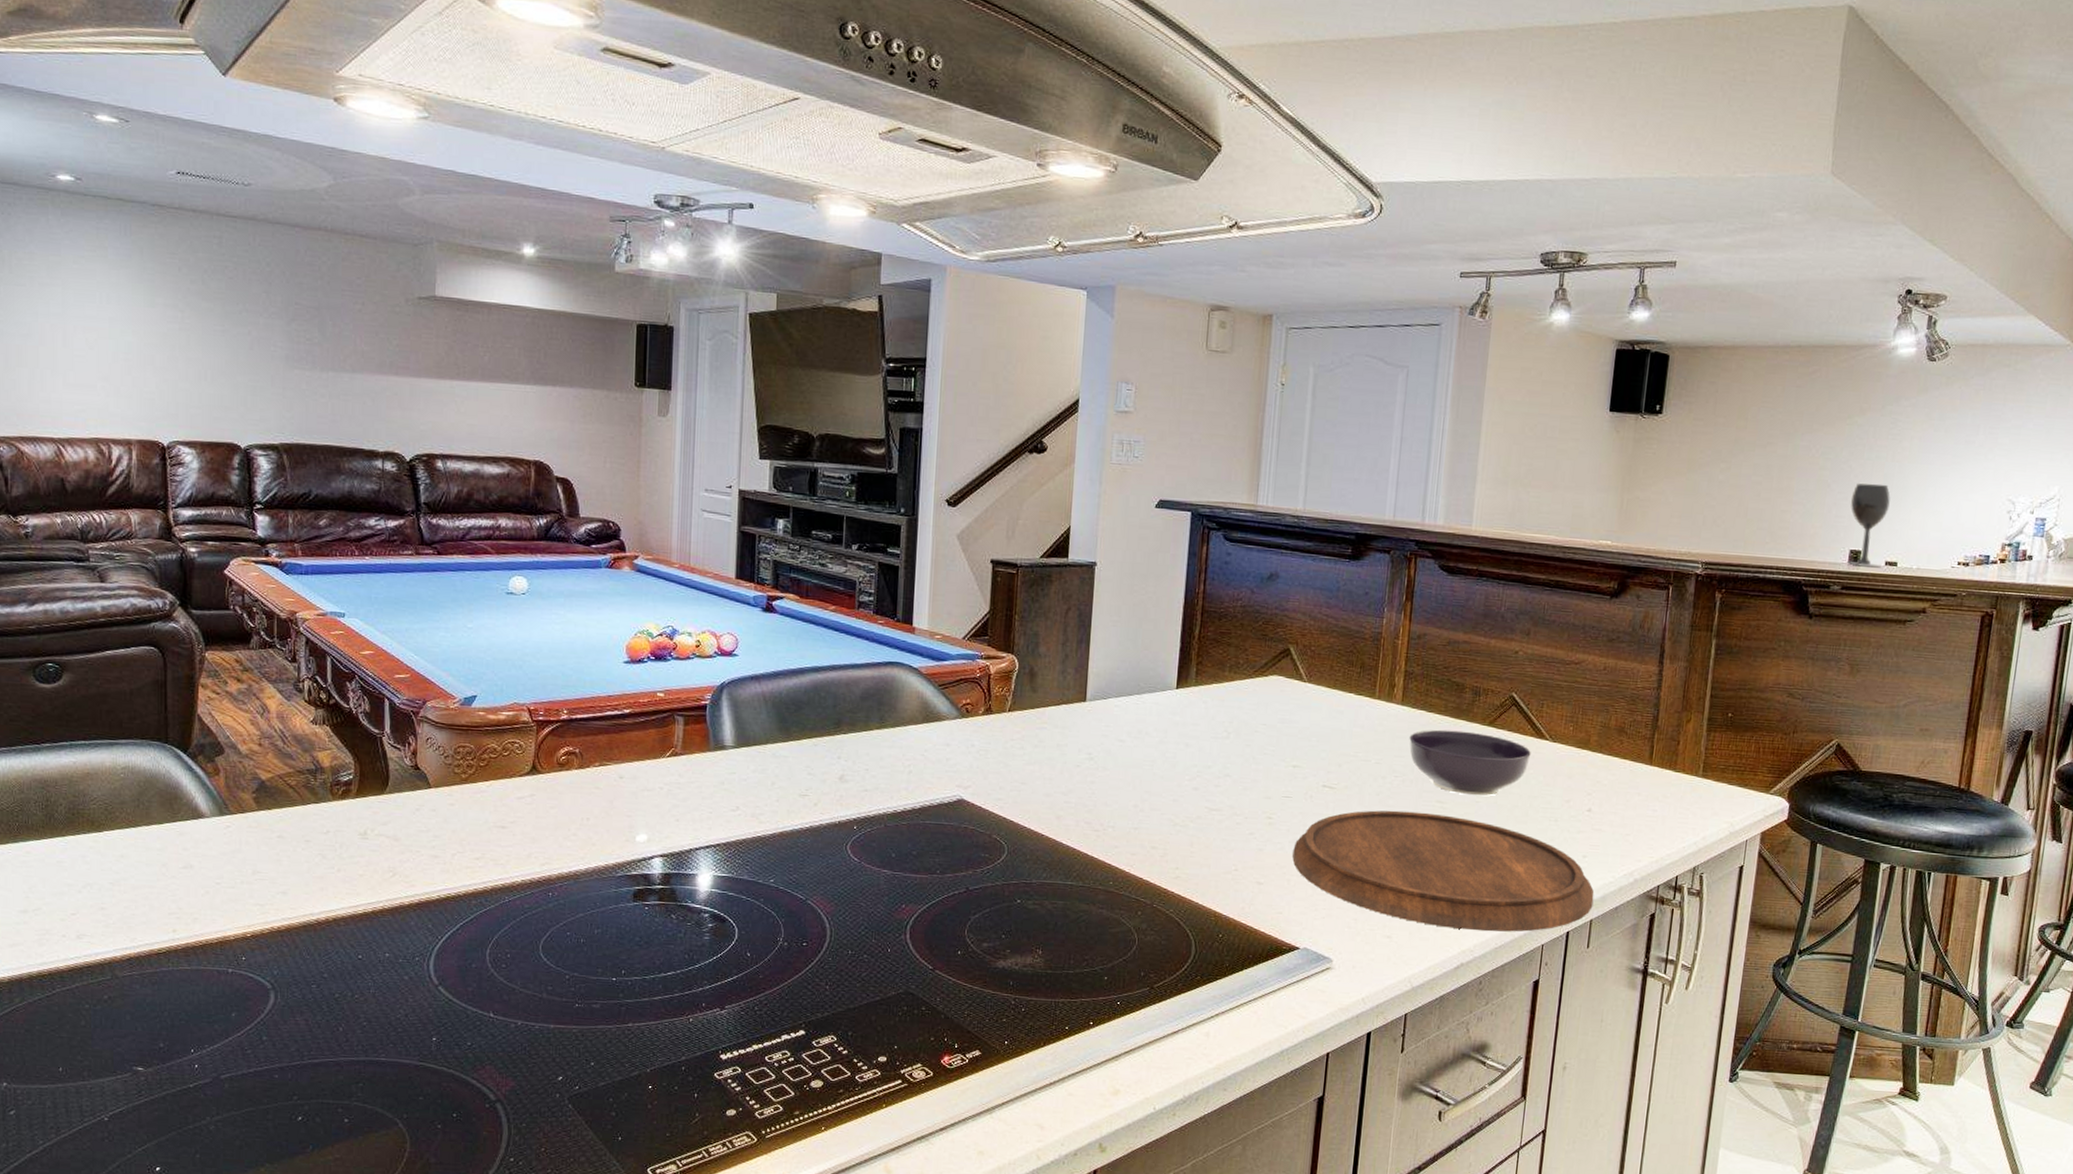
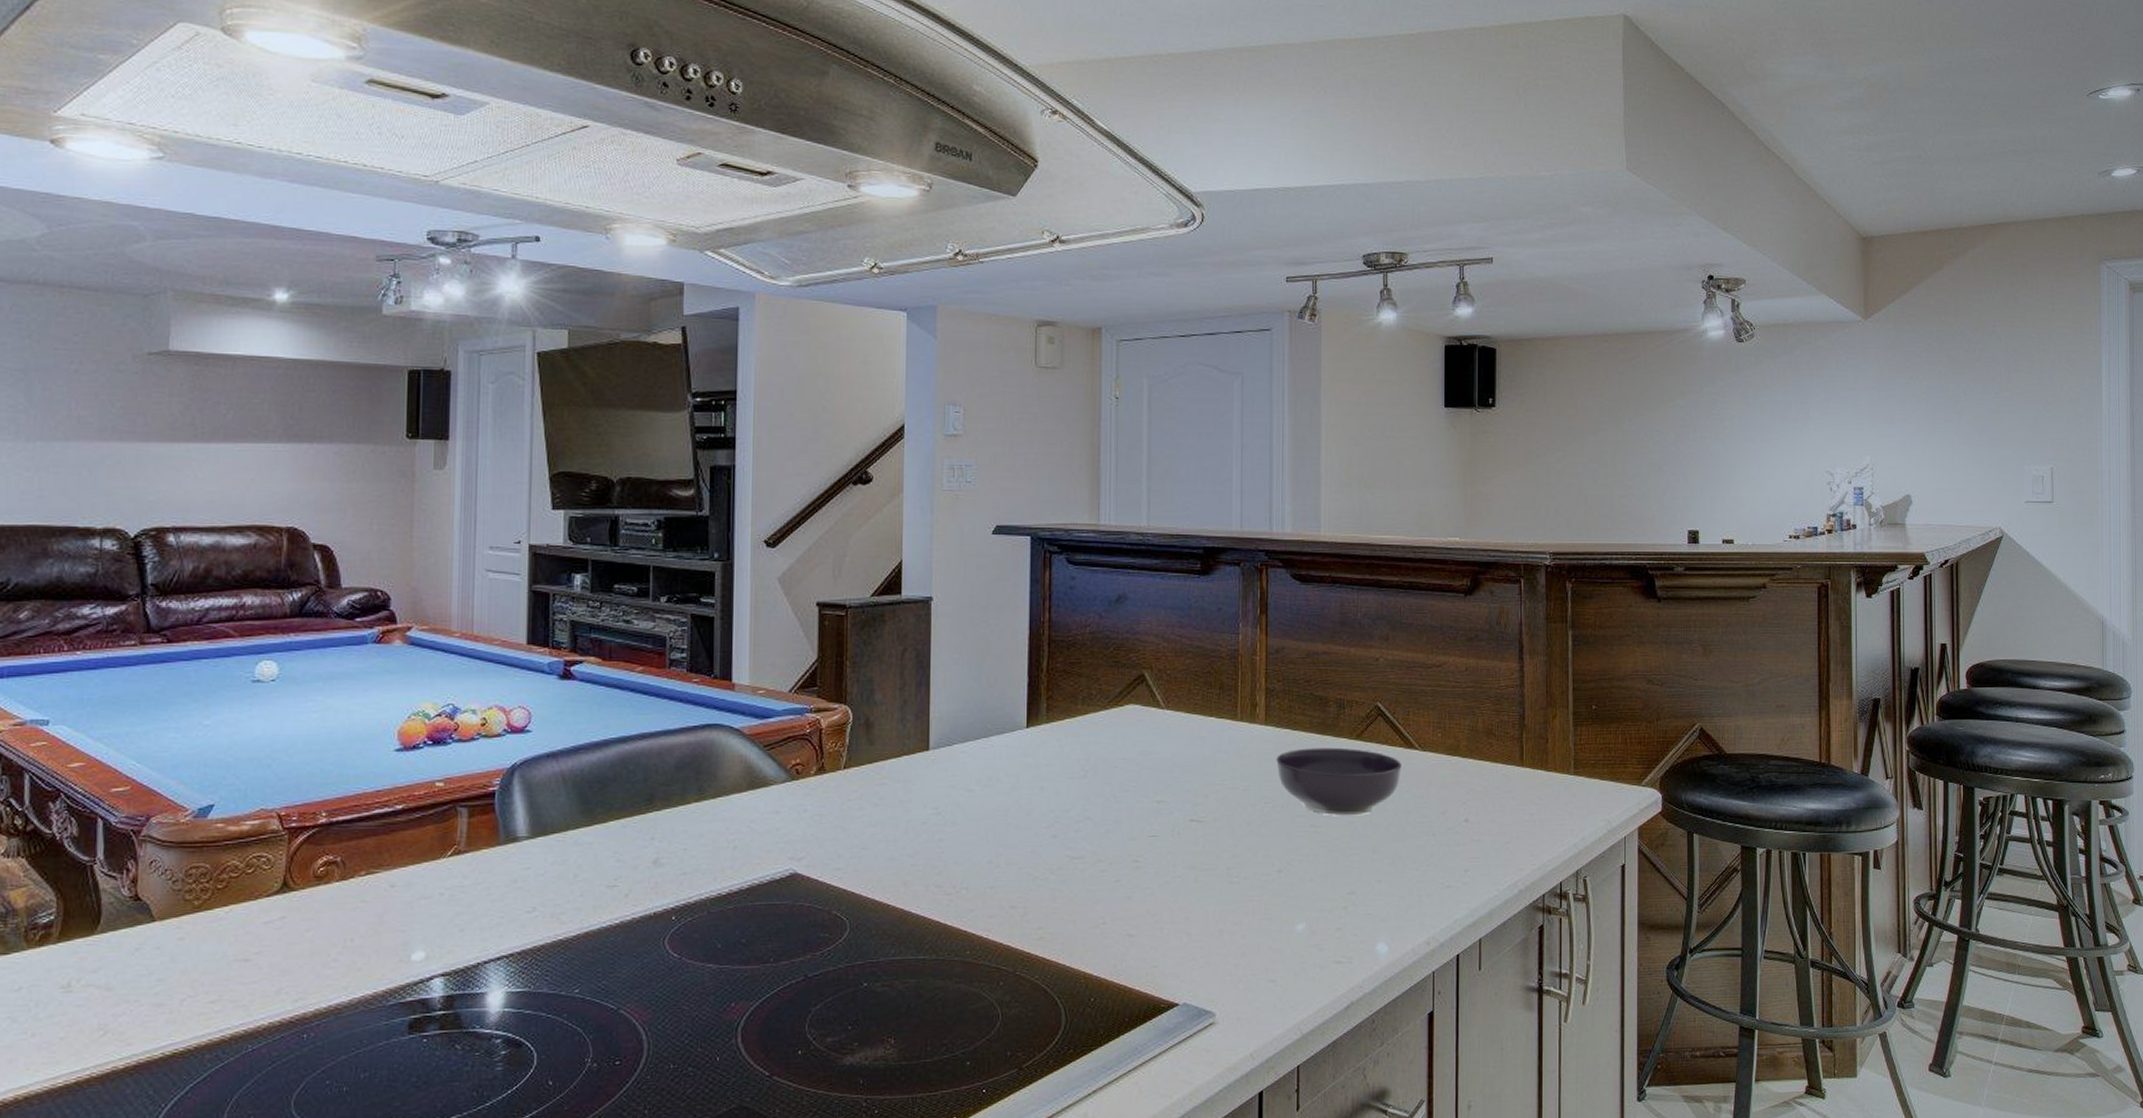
cutting board: present [1292,810,1594,932] -> none [1164,839,1480,965]
wine glass: present [1846,483,1891,567] -> none [1682,463,1720,546]

